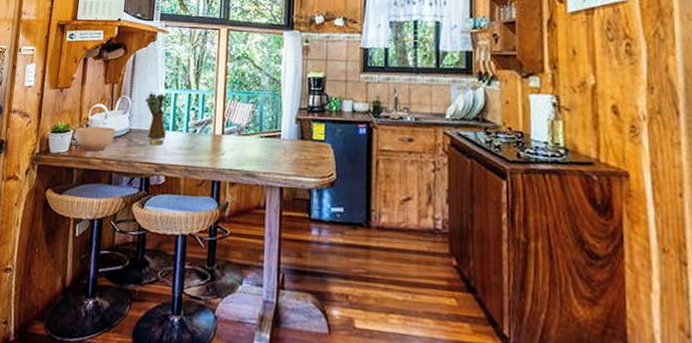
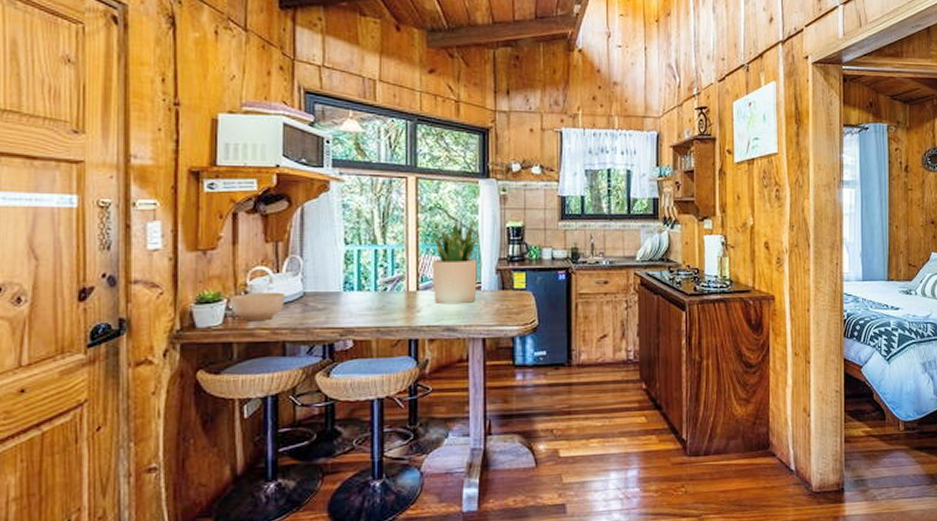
vase: present [144,90,166,147] -> none [320,248,351,309]
planter: none [236,68,279,152] -> present [432,219,477,305]

